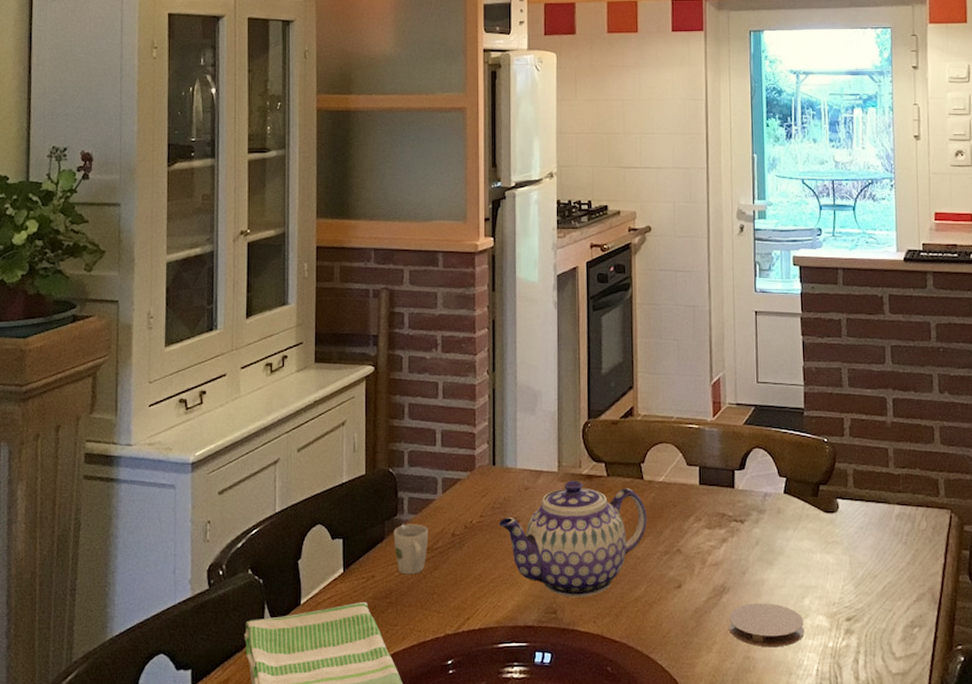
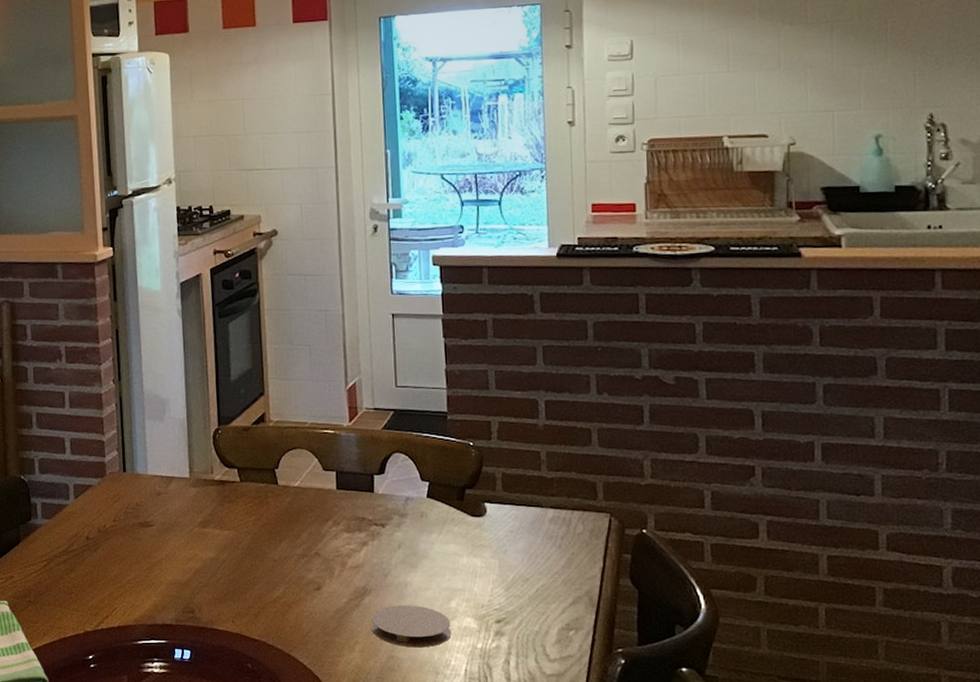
cup: present [393,524,429,575] -> none [28,528,63,576]
teapot: present [498,480,648,598] -> none [132,485,284,598]

